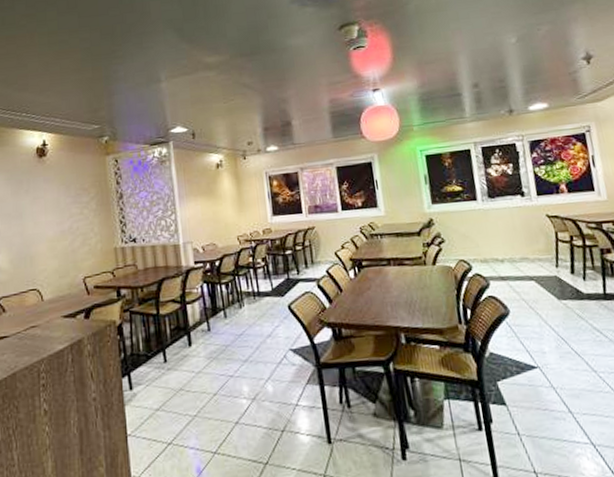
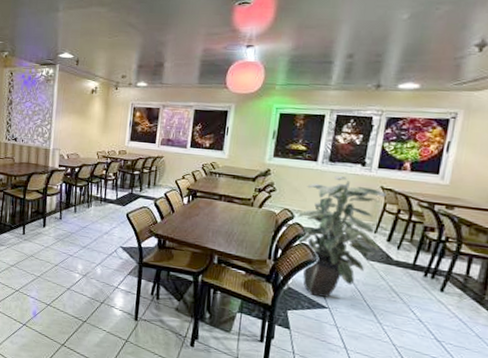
indoor plant: none [475,211,567,357] -> present [296,176,387,299]

